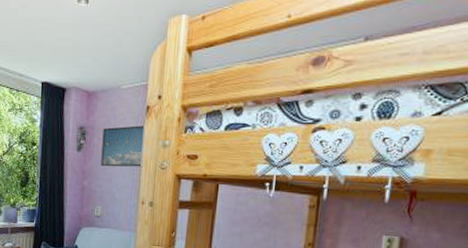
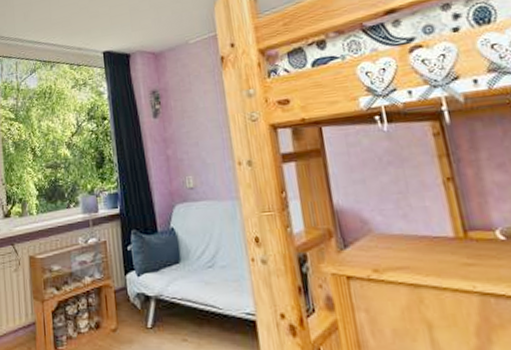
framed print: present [101,125,143,167] -> none [178,78,231,130]

